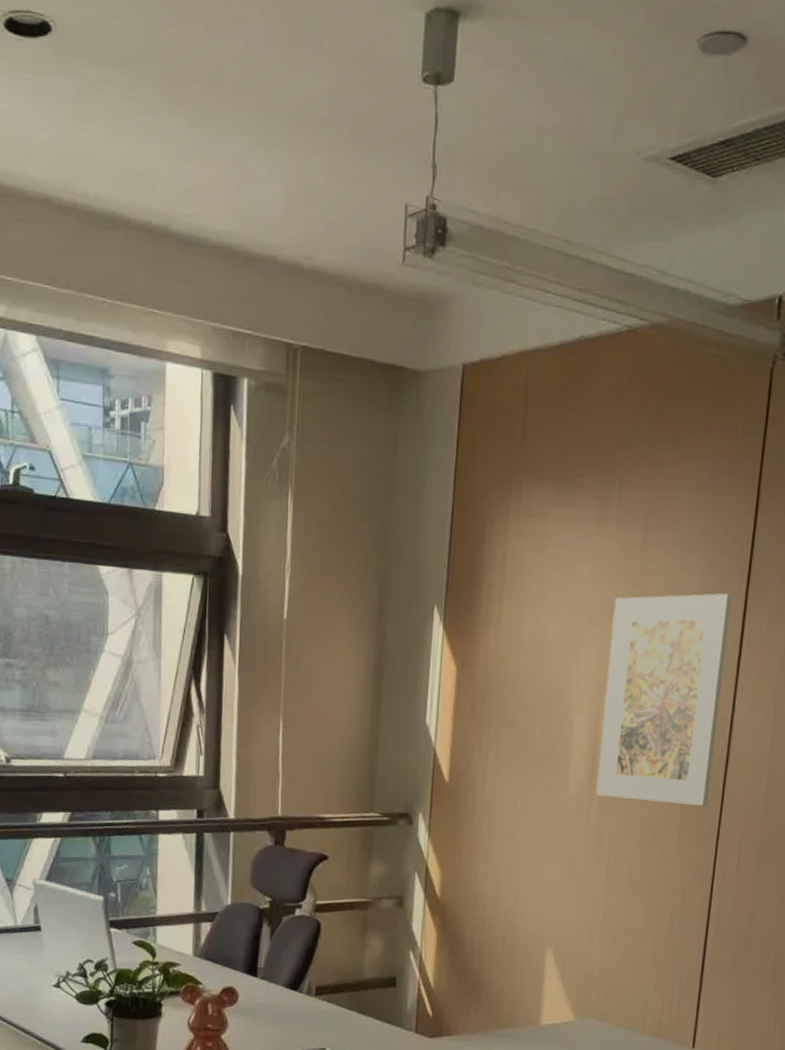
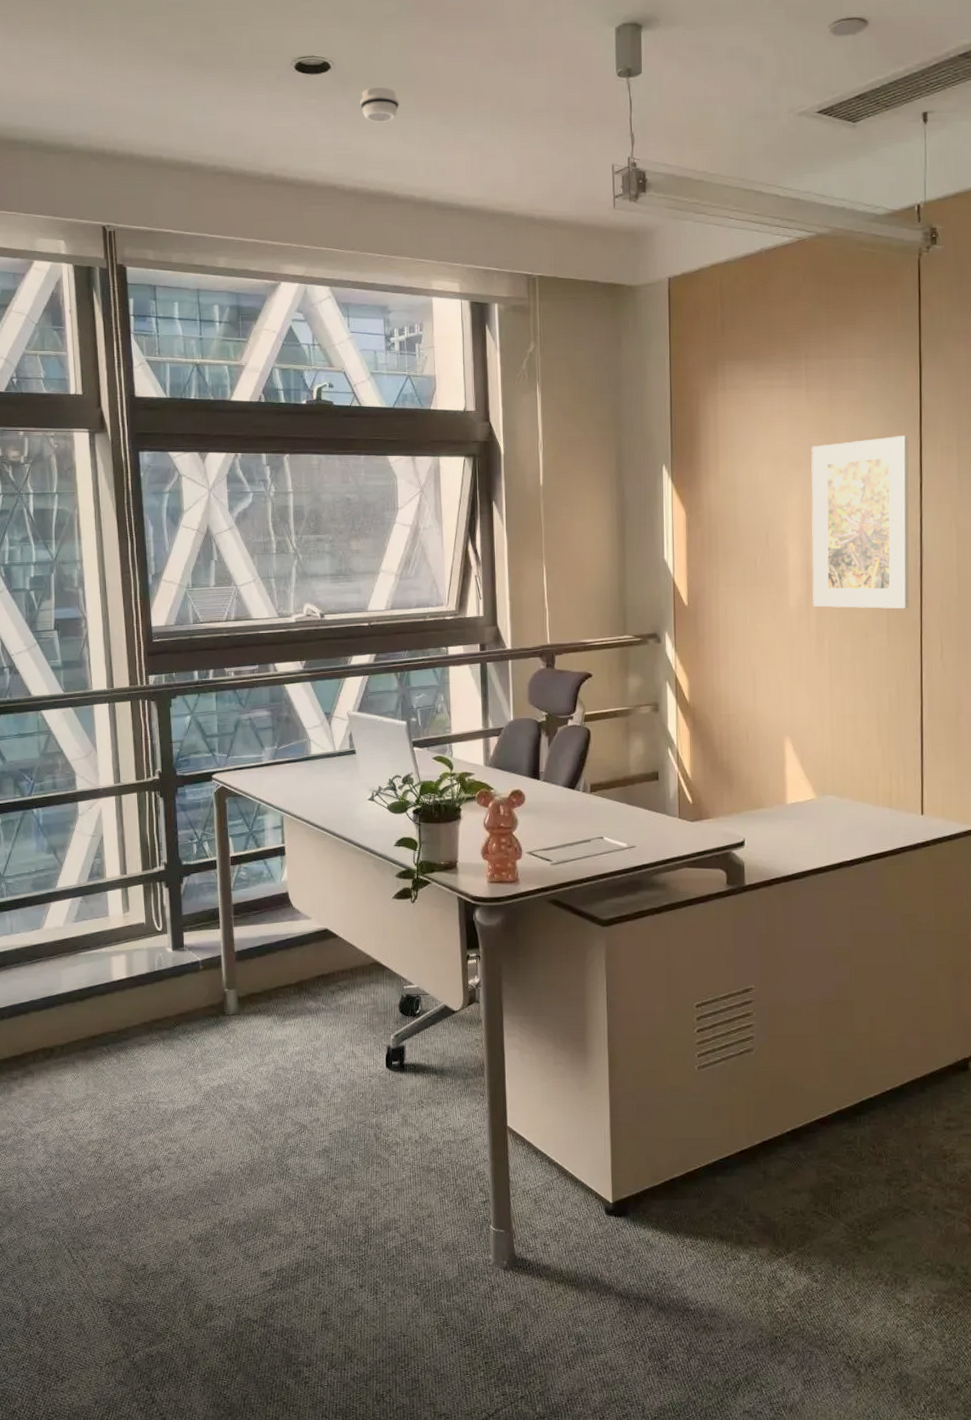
smoke detector: none [87,63,140,116] -> present [360,87,400,122]

